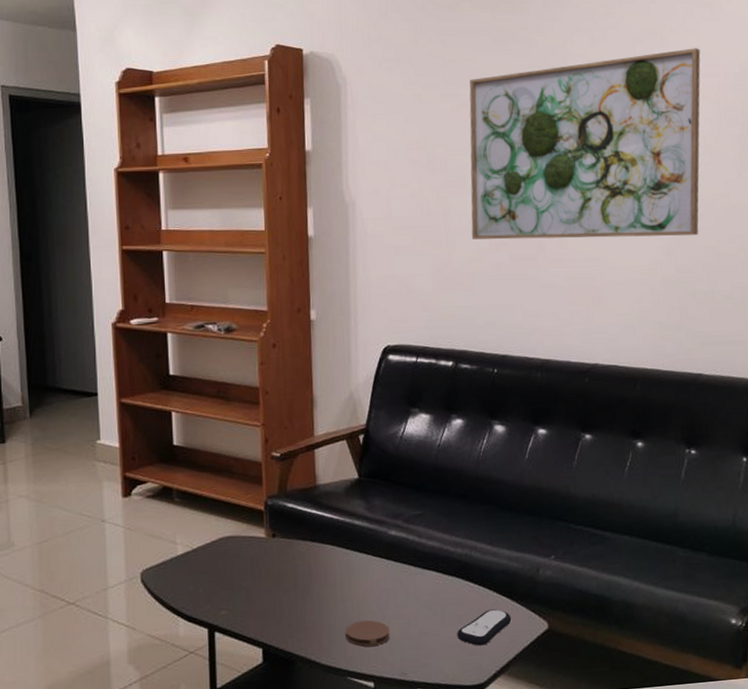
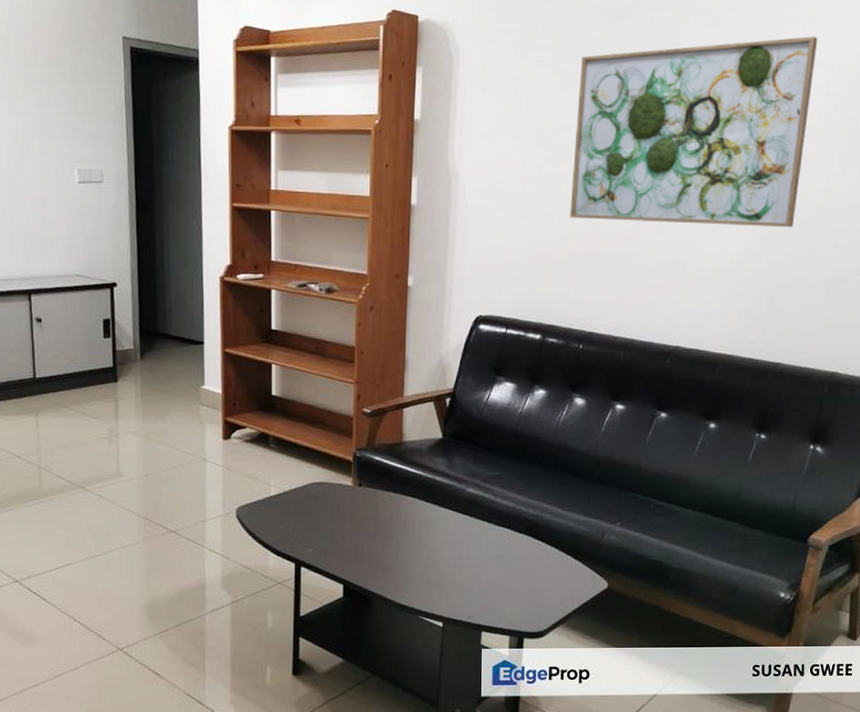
coaster: present [345,620,390,647] -> none [420,568,461,590]
remote control: present [457,609,512,646] -> none [522,566,575,598]

